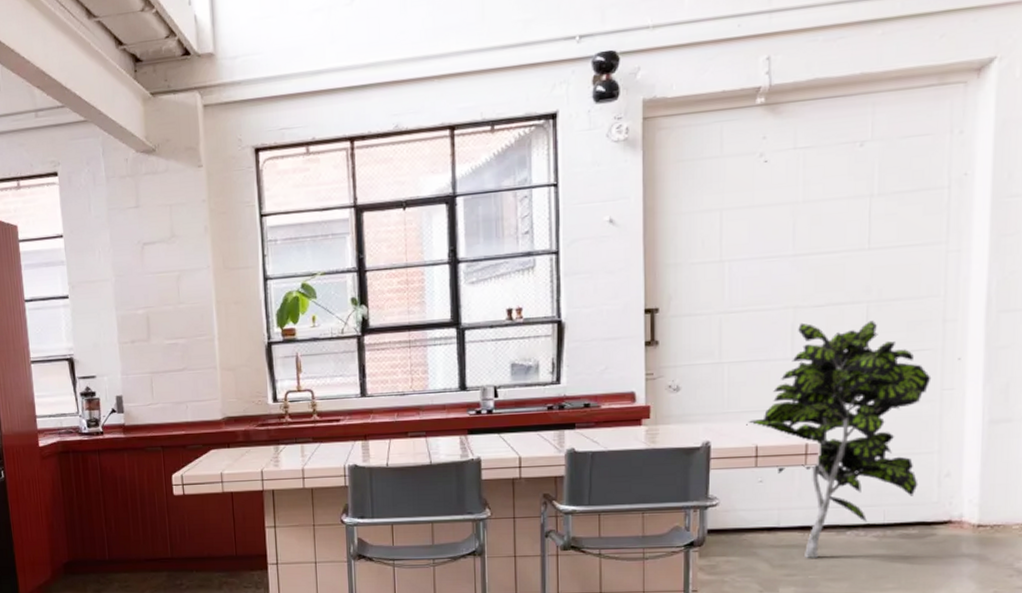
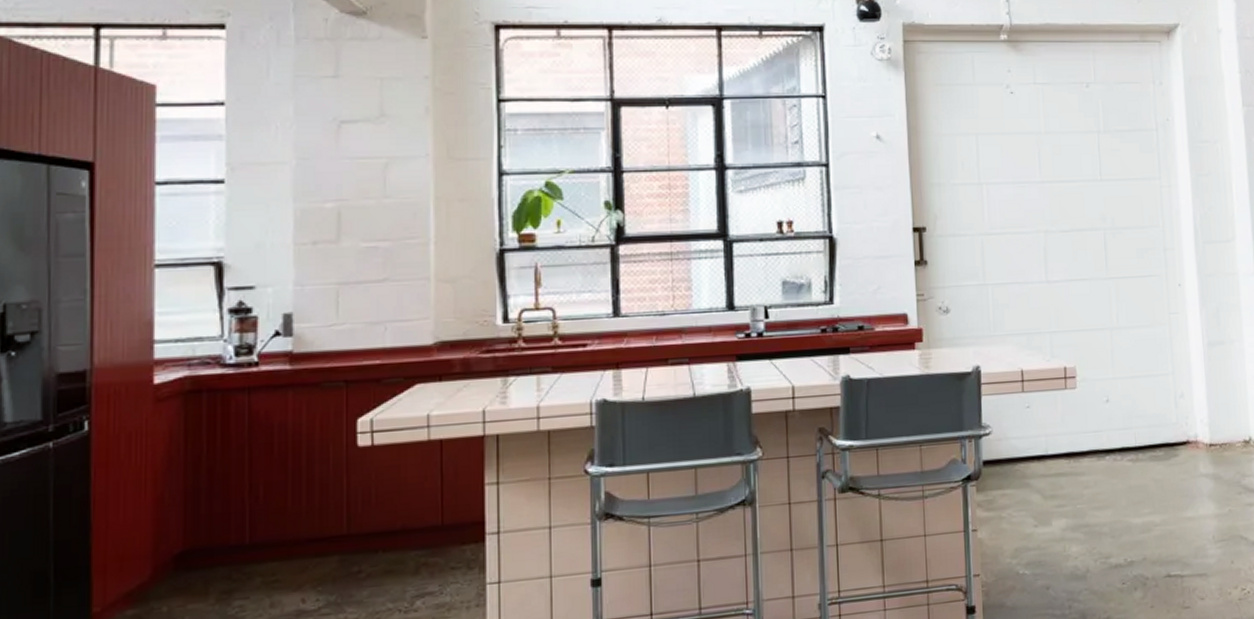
indoor plant: present [746,320,932,559] -> none [1011,246,1160,487]

